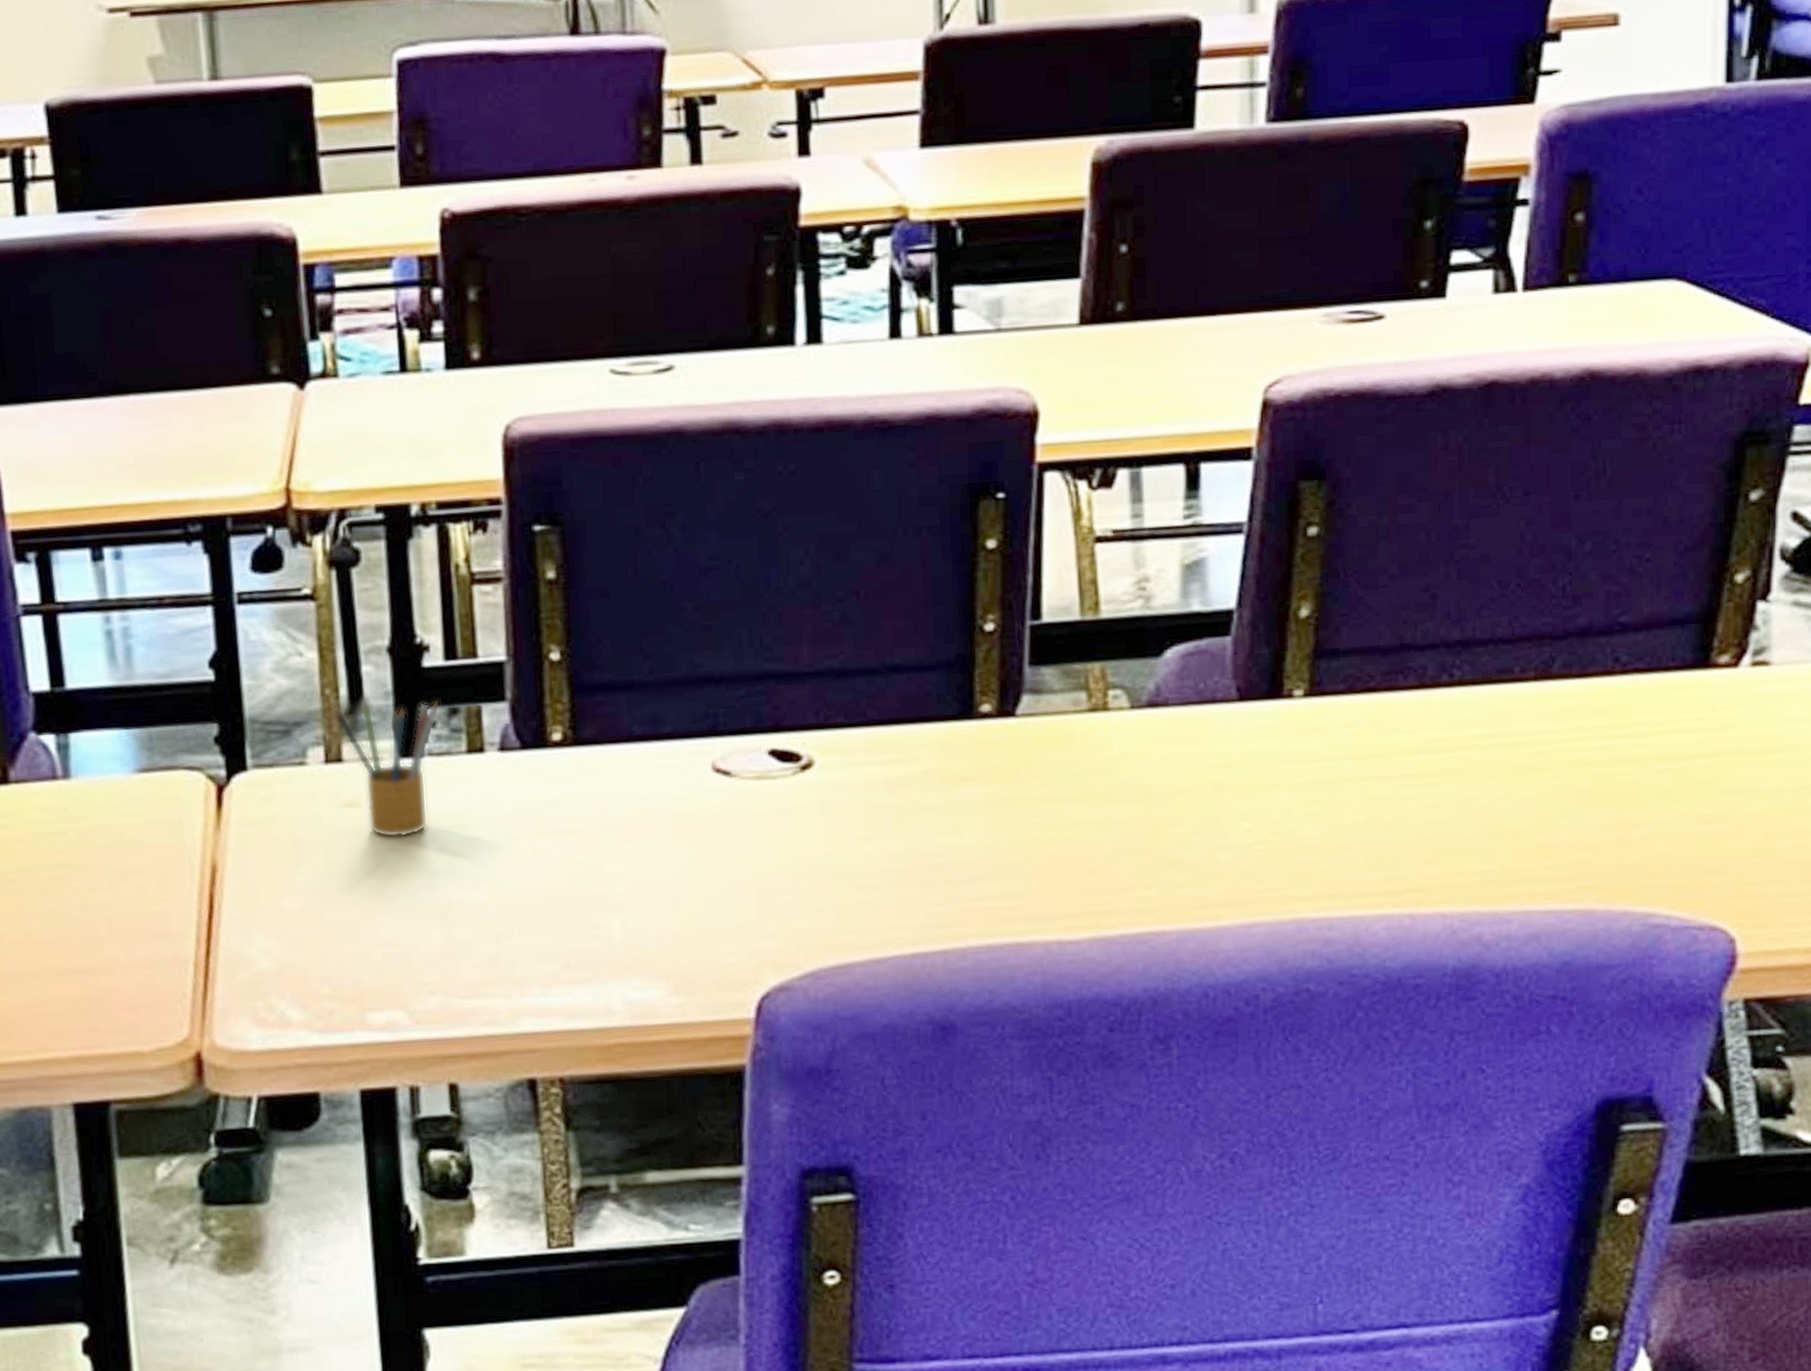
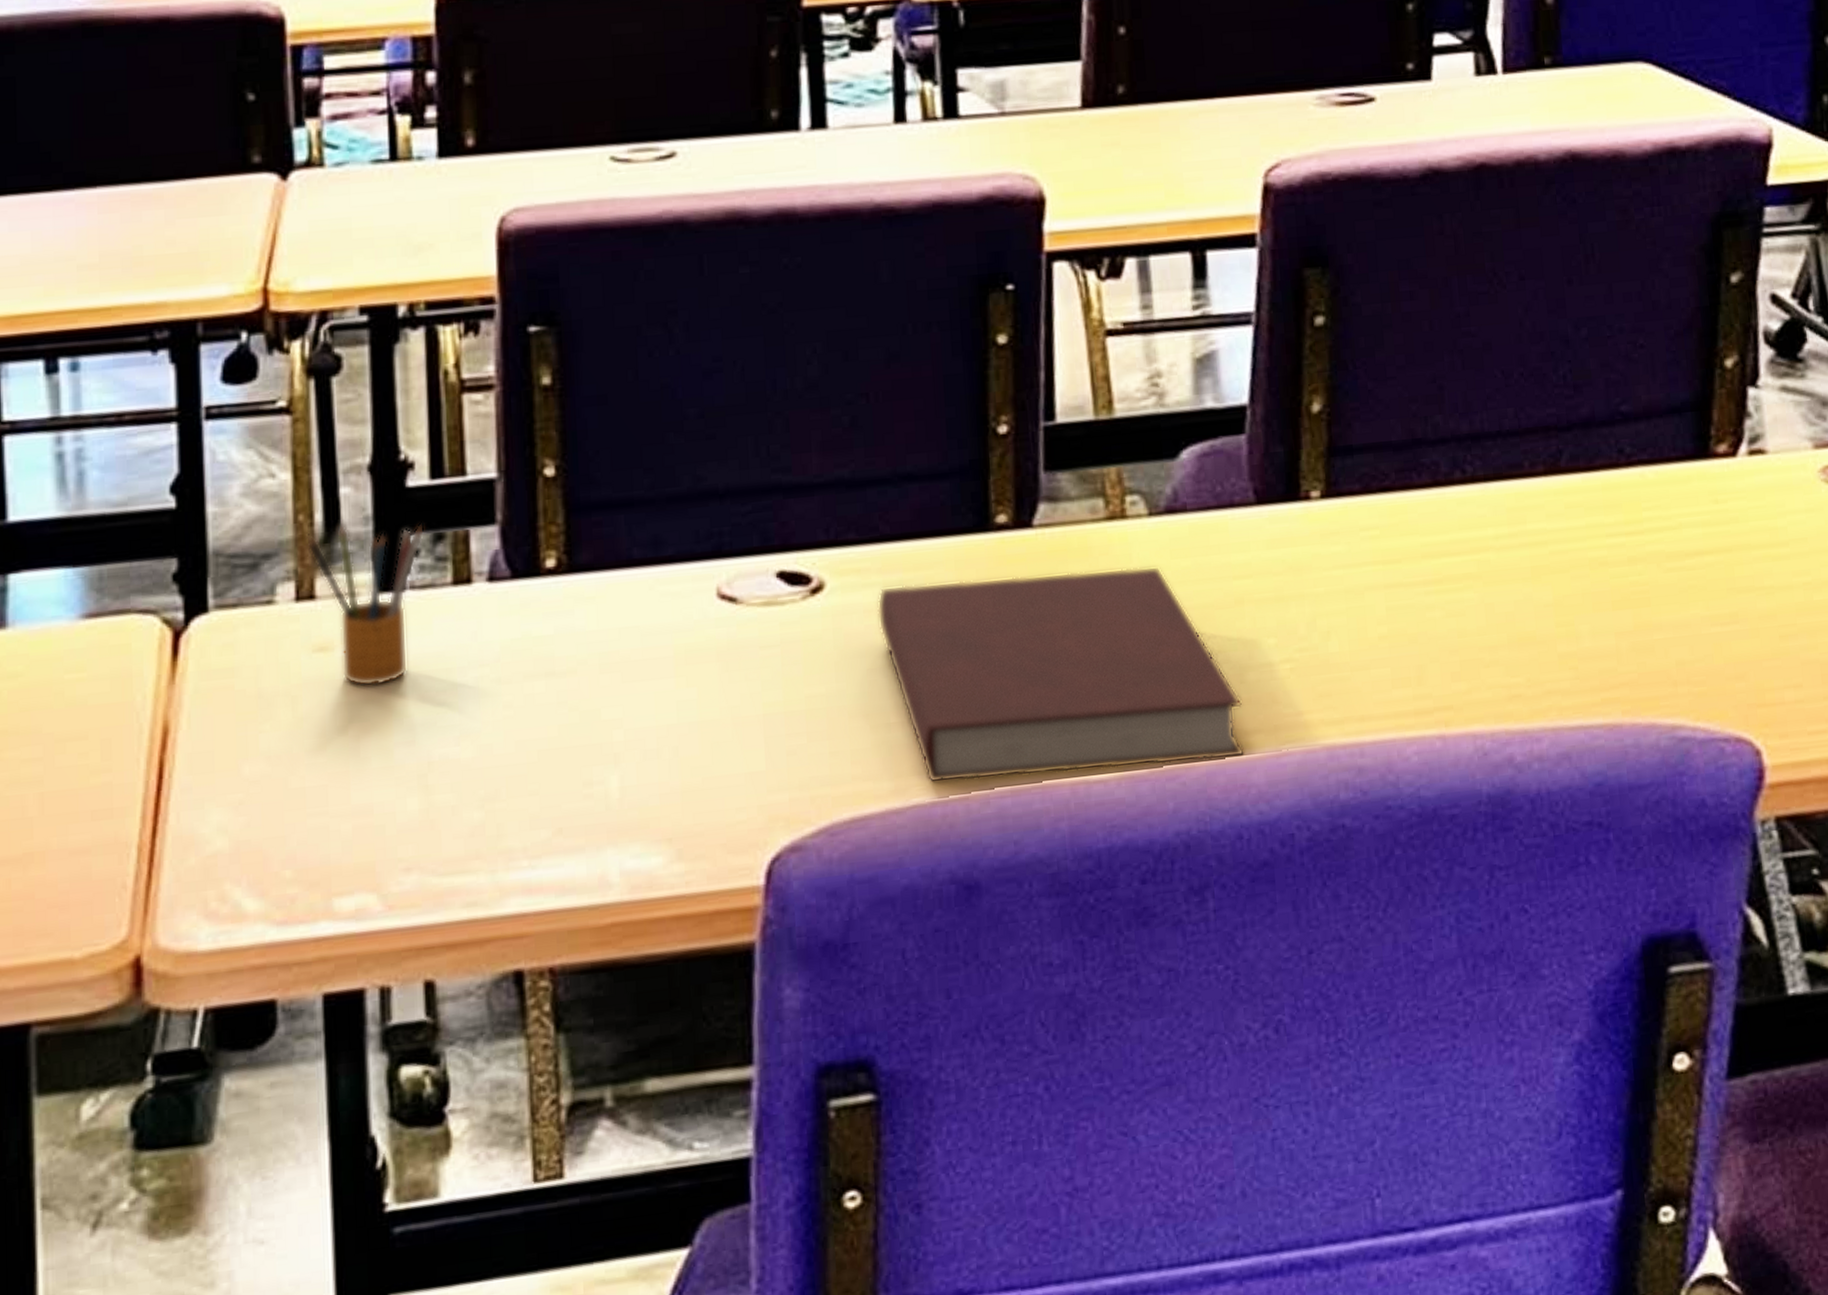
notebook: none [864,754,1214,939] -> present [877,565,1244,784]

